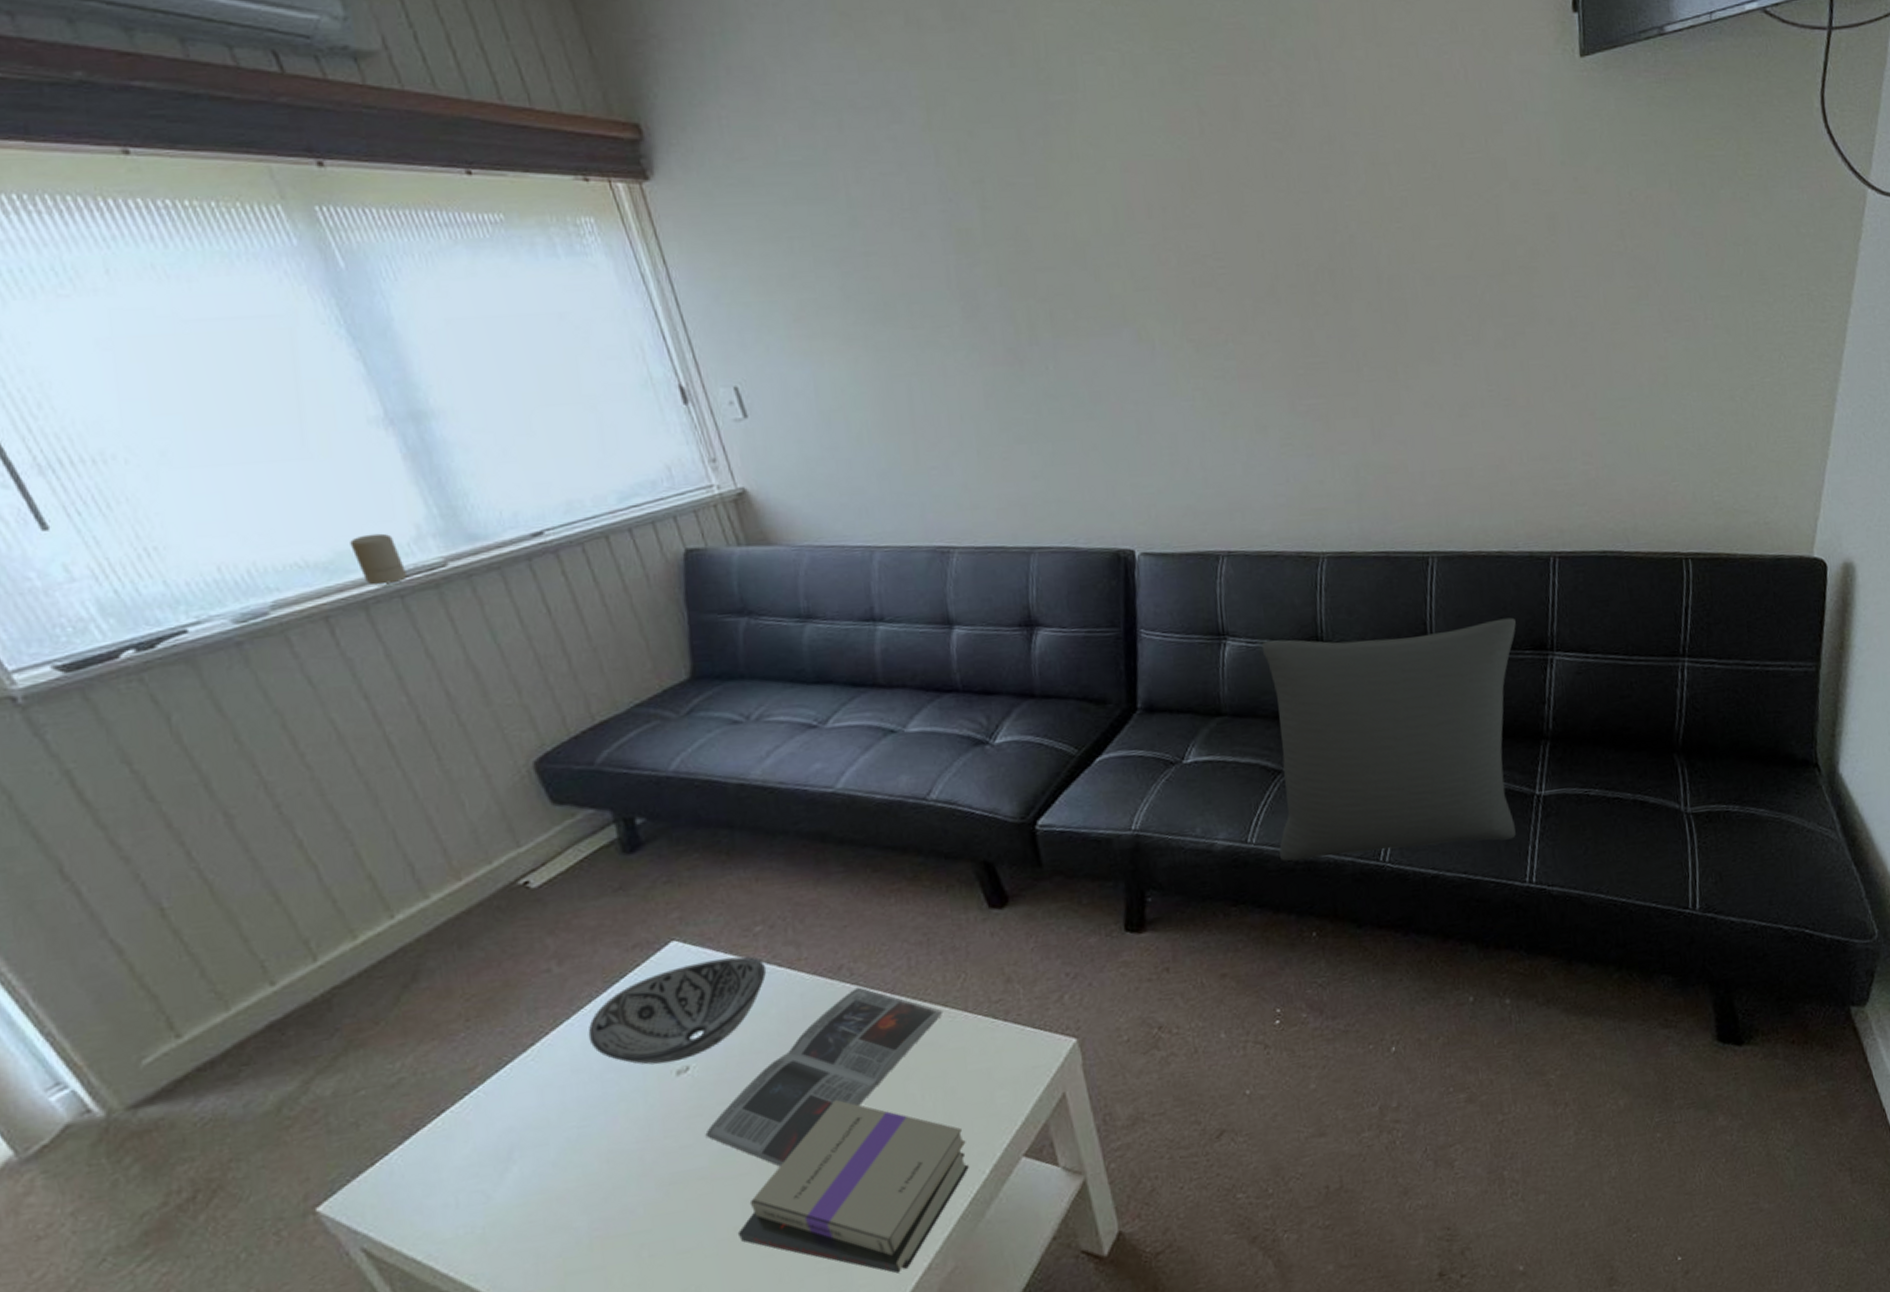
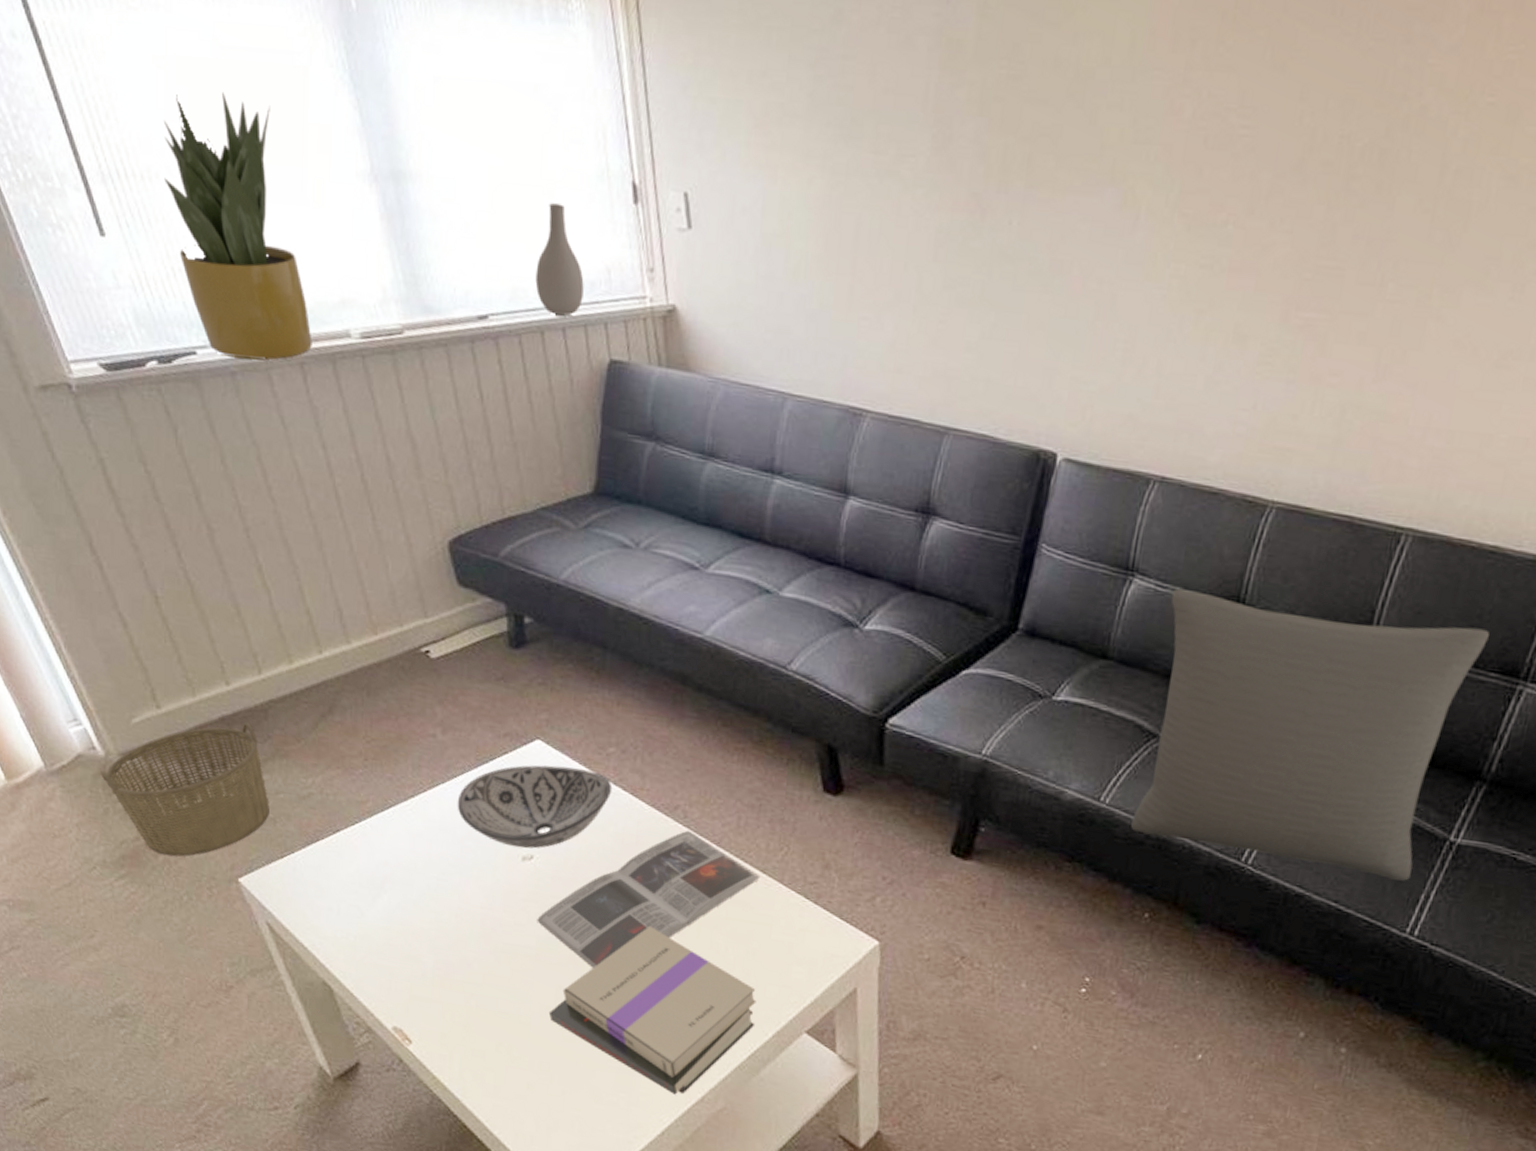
basket: none [101,1021,349,1213] -> present [101,722,269,857]
planter: none [118,363,337,628] -> present [164,91,312,360]
candle: present [350,533,408,586] -> none [328,289,371,343]
vase: none [589,416,646,519] -> present [535,203,584,316]

